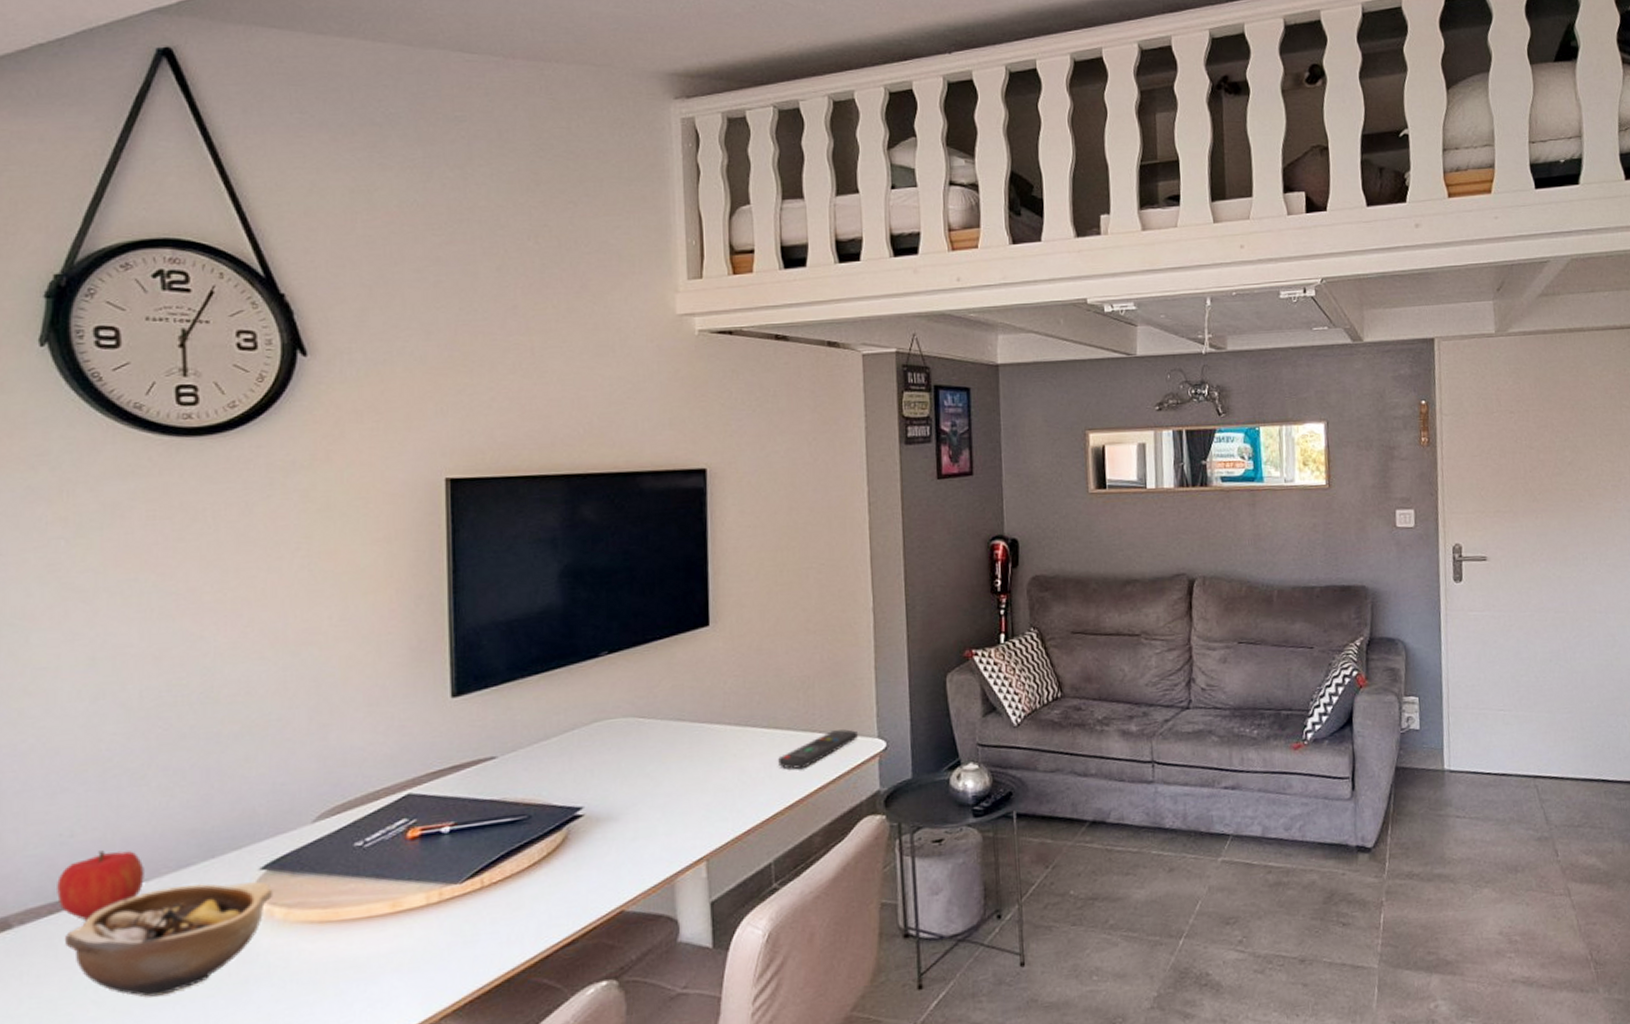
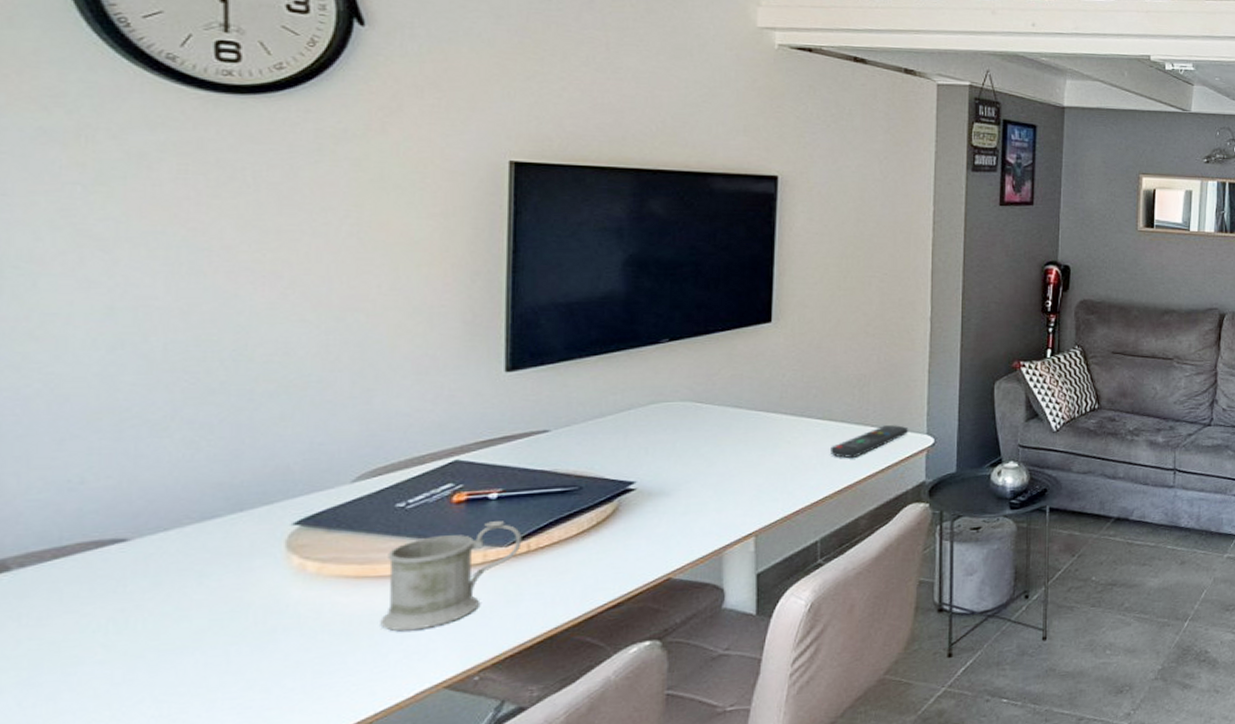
fruit: present [55,850,144,921] -> none [61,499,164,567]
bowl: present [66,881,273,997] -> none [72,536,307,643]
mug: none [344,856,476,978] -> present [380,521,522,631]

